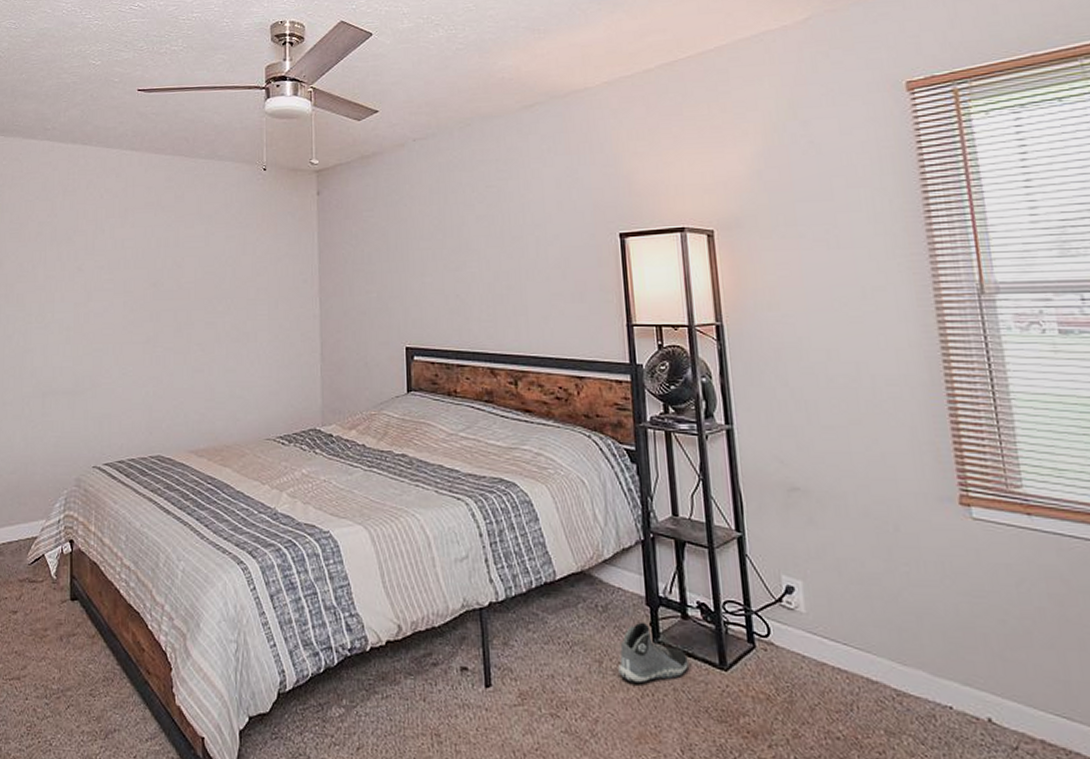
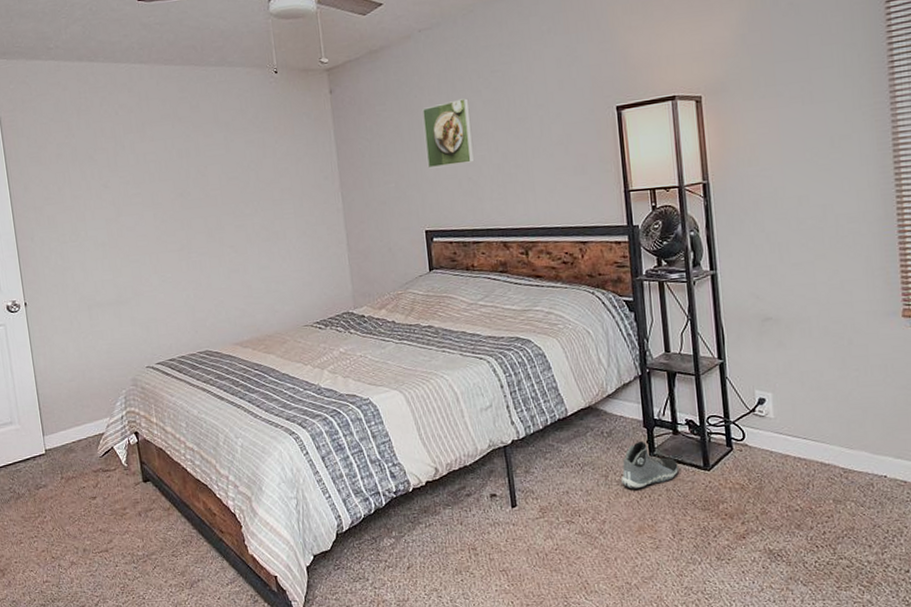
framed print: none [412,211,464,281] -> present [422,98,475,169]

